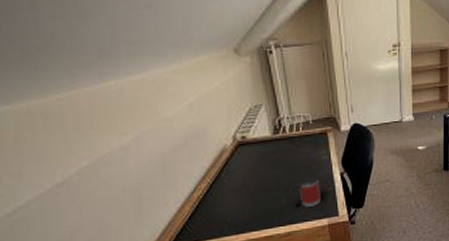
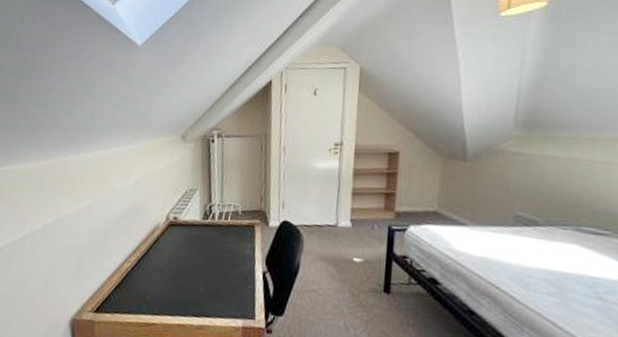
mug: present [290,174,322,207] -> none [209,267,241,303]

